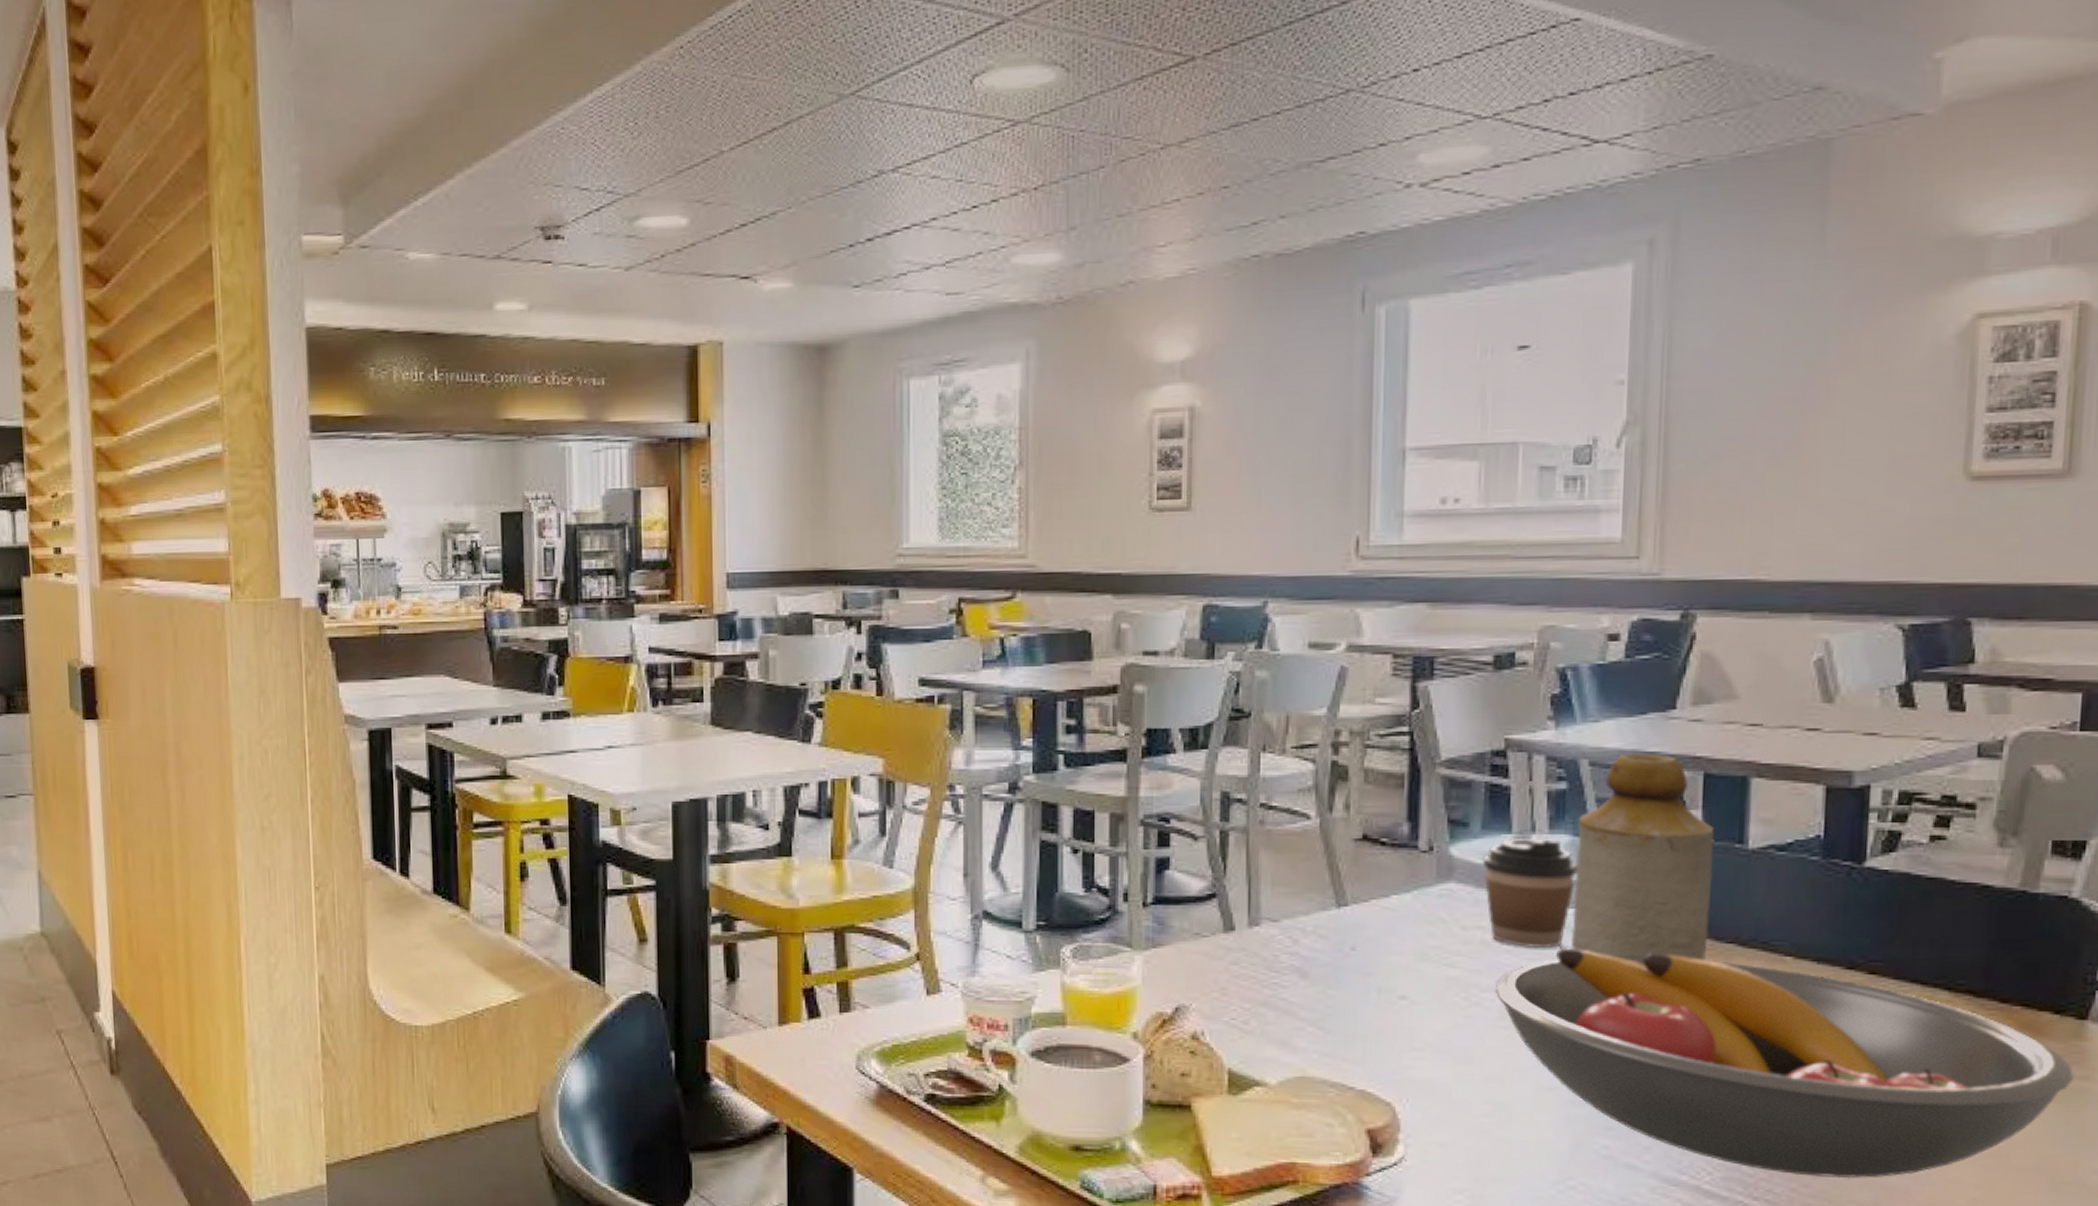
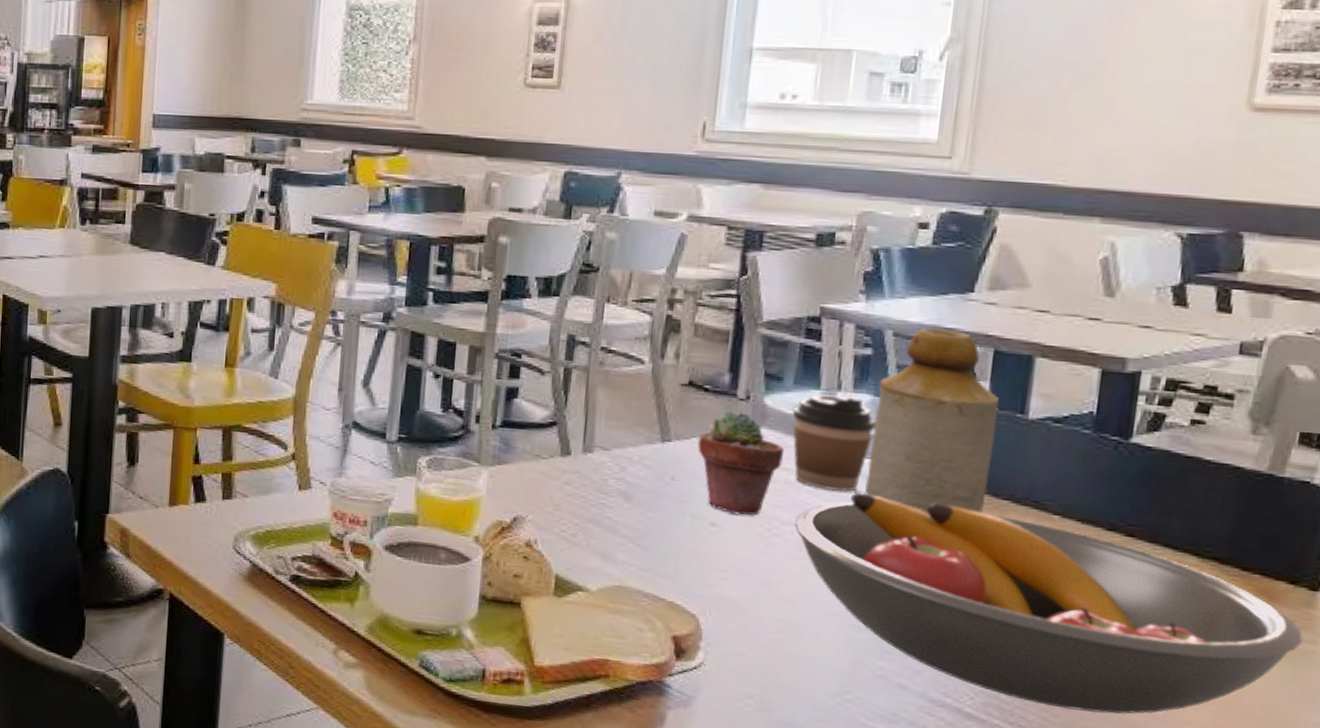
potted succulent: none [1378,866,1477,985] -> present [698,411,784,515]

